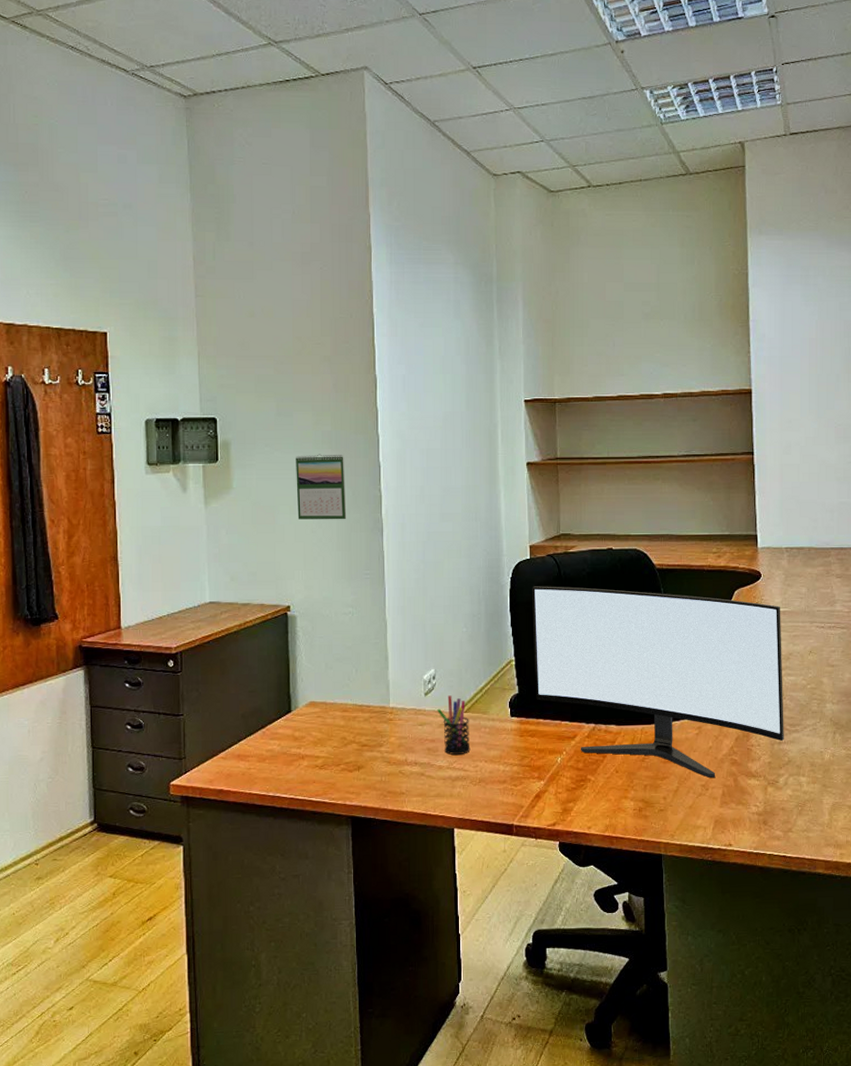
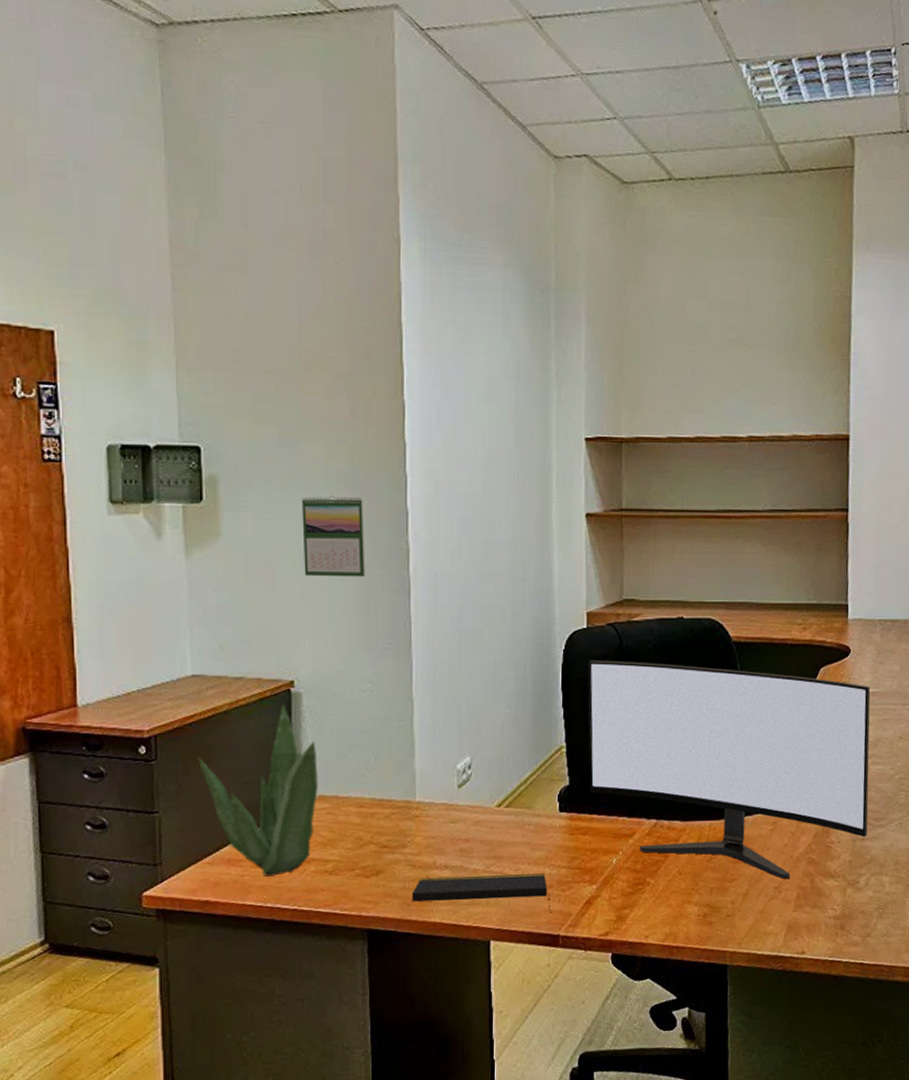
plant: none [214,626,310,770] -> present [198,705,318,877]
notepad: none [387,770,506,805] -> present [411,873,552,913]
pen holder: present [437,695,471,755] -> none [473,787,511,856]

